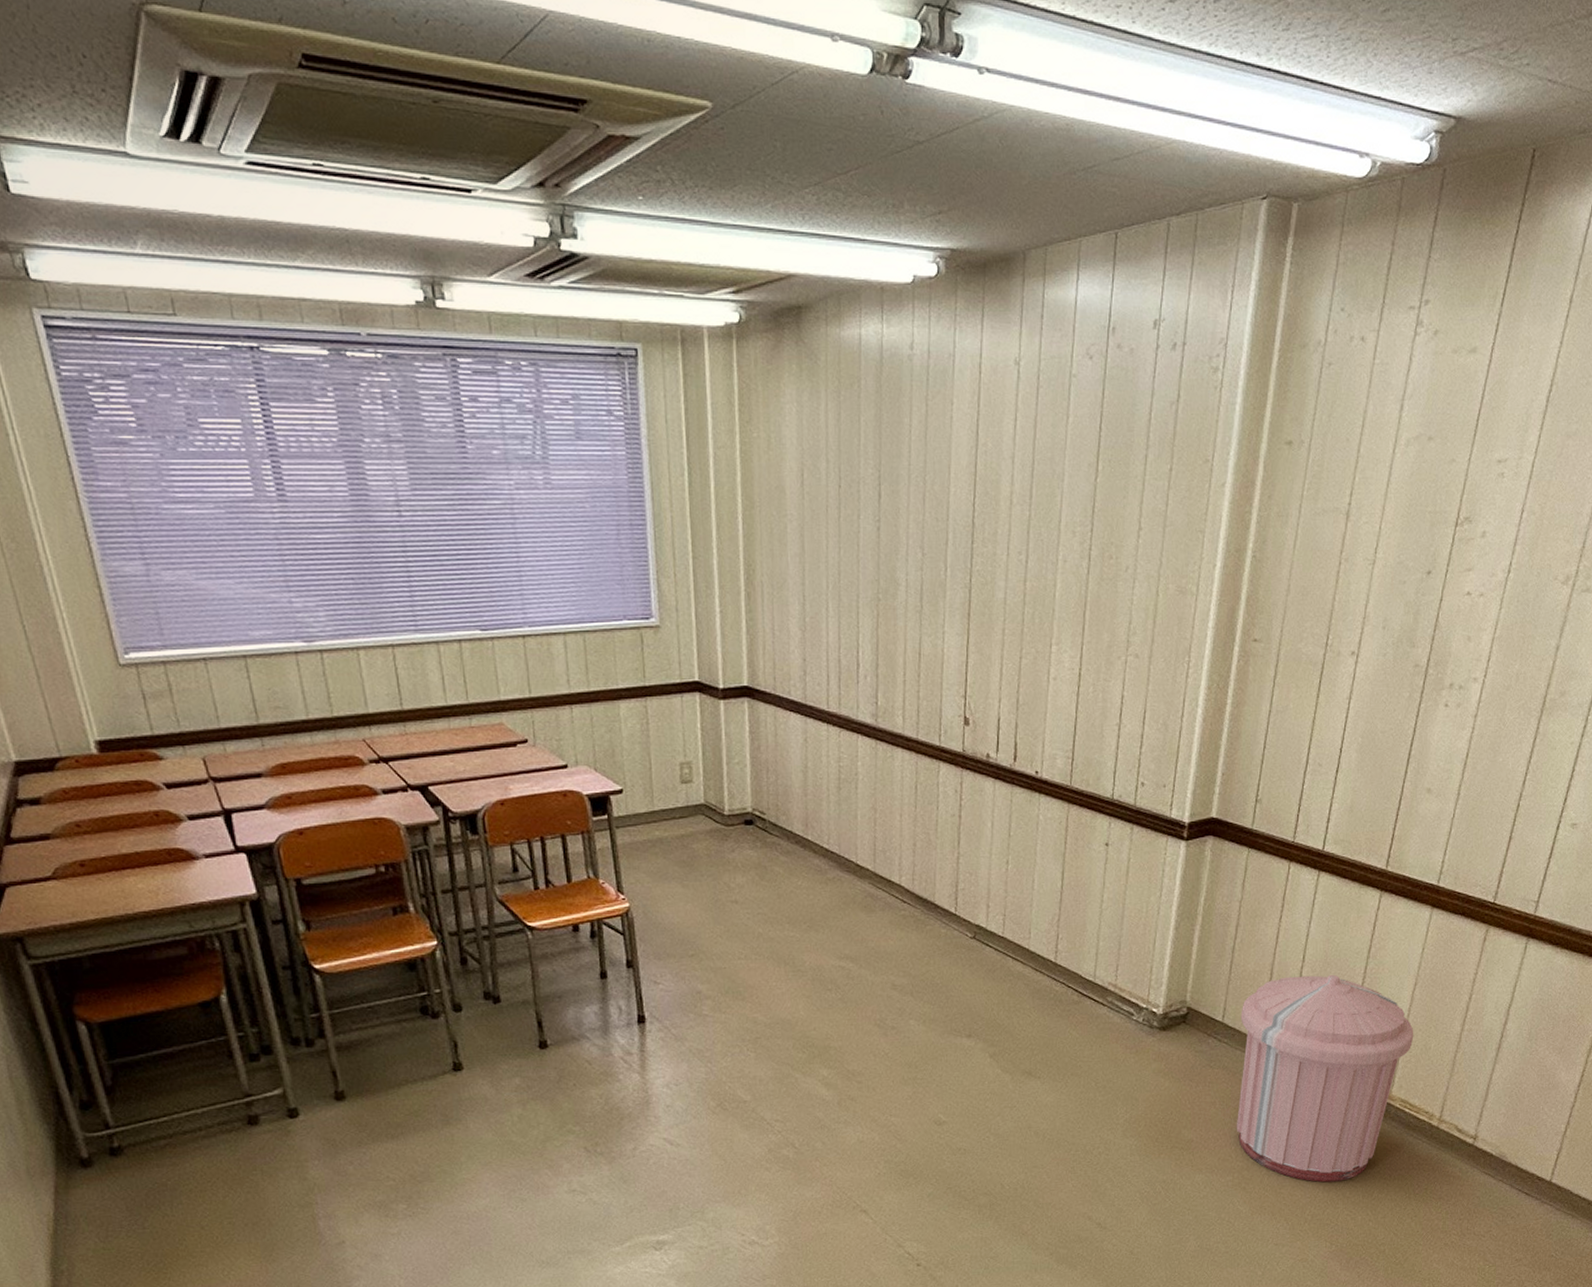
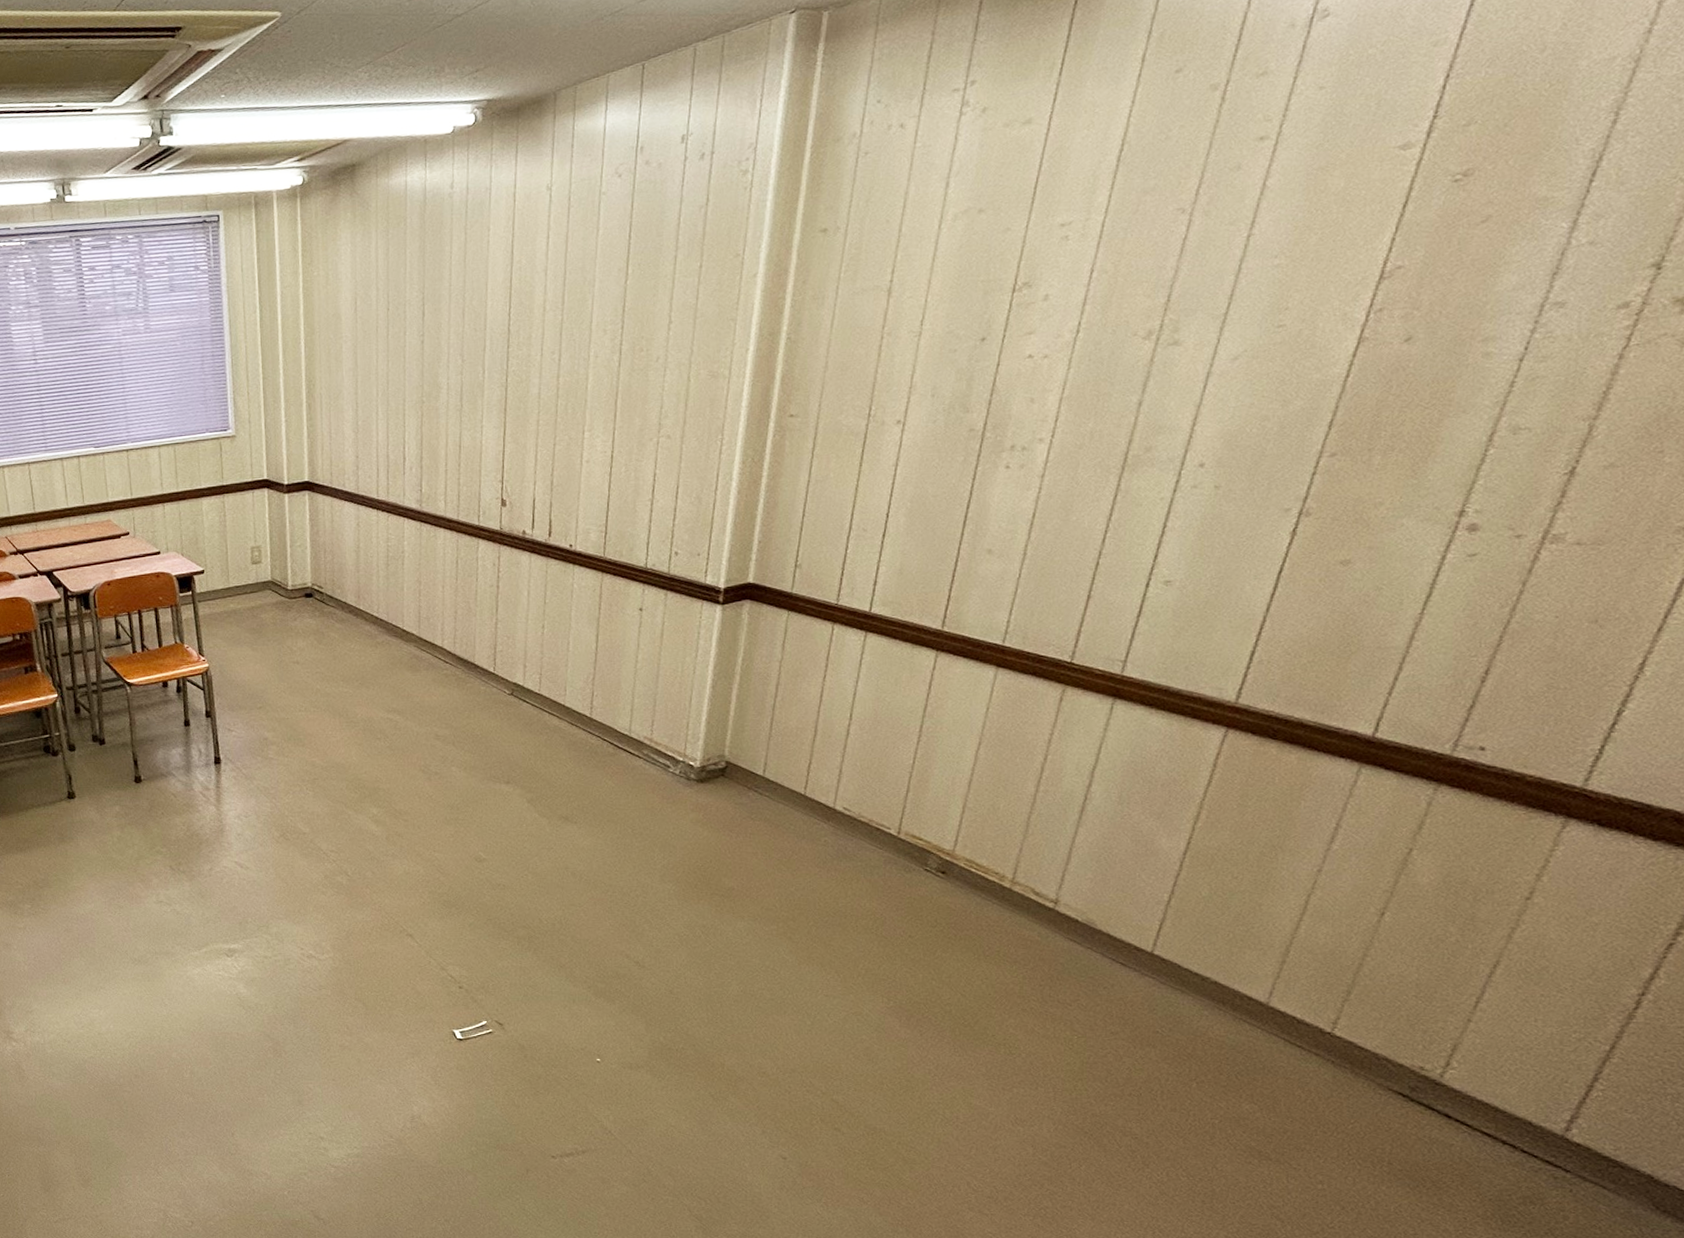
trash can: present [1236,974,1414,1182] -> none [780,732,979,938]

